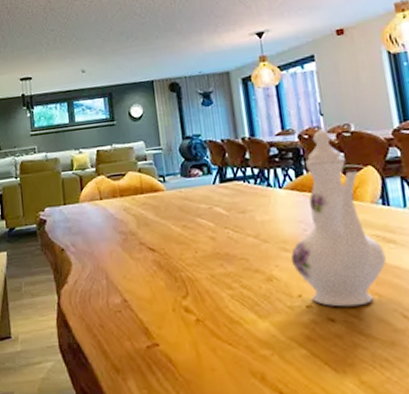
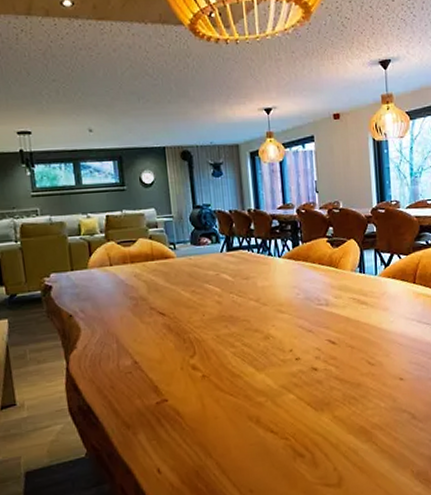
ewer: present [290,129,386,307] -> none [285,205,359,358]

